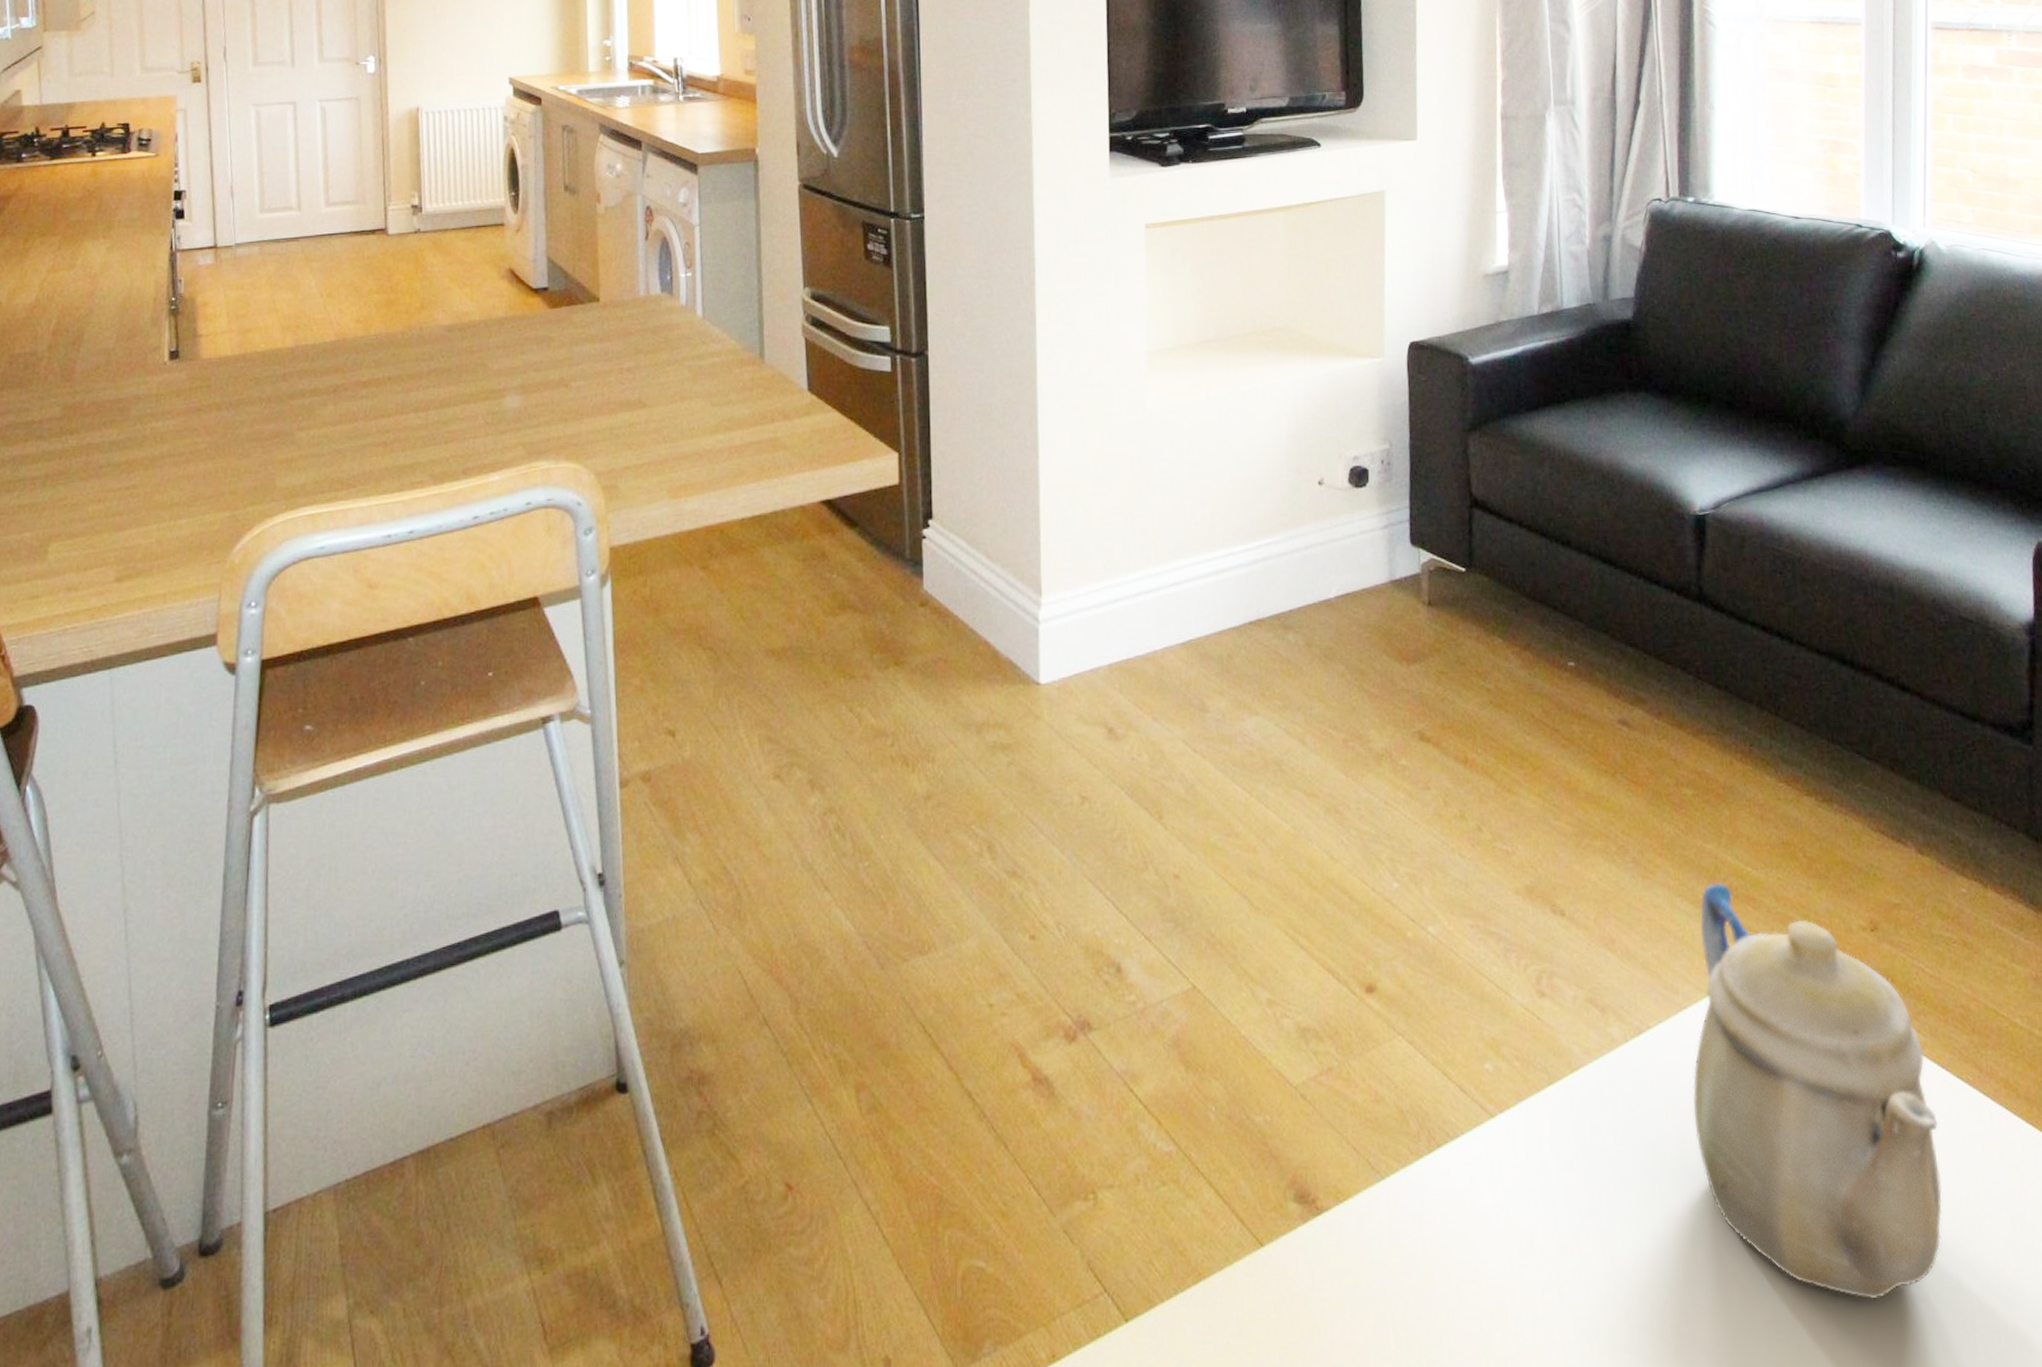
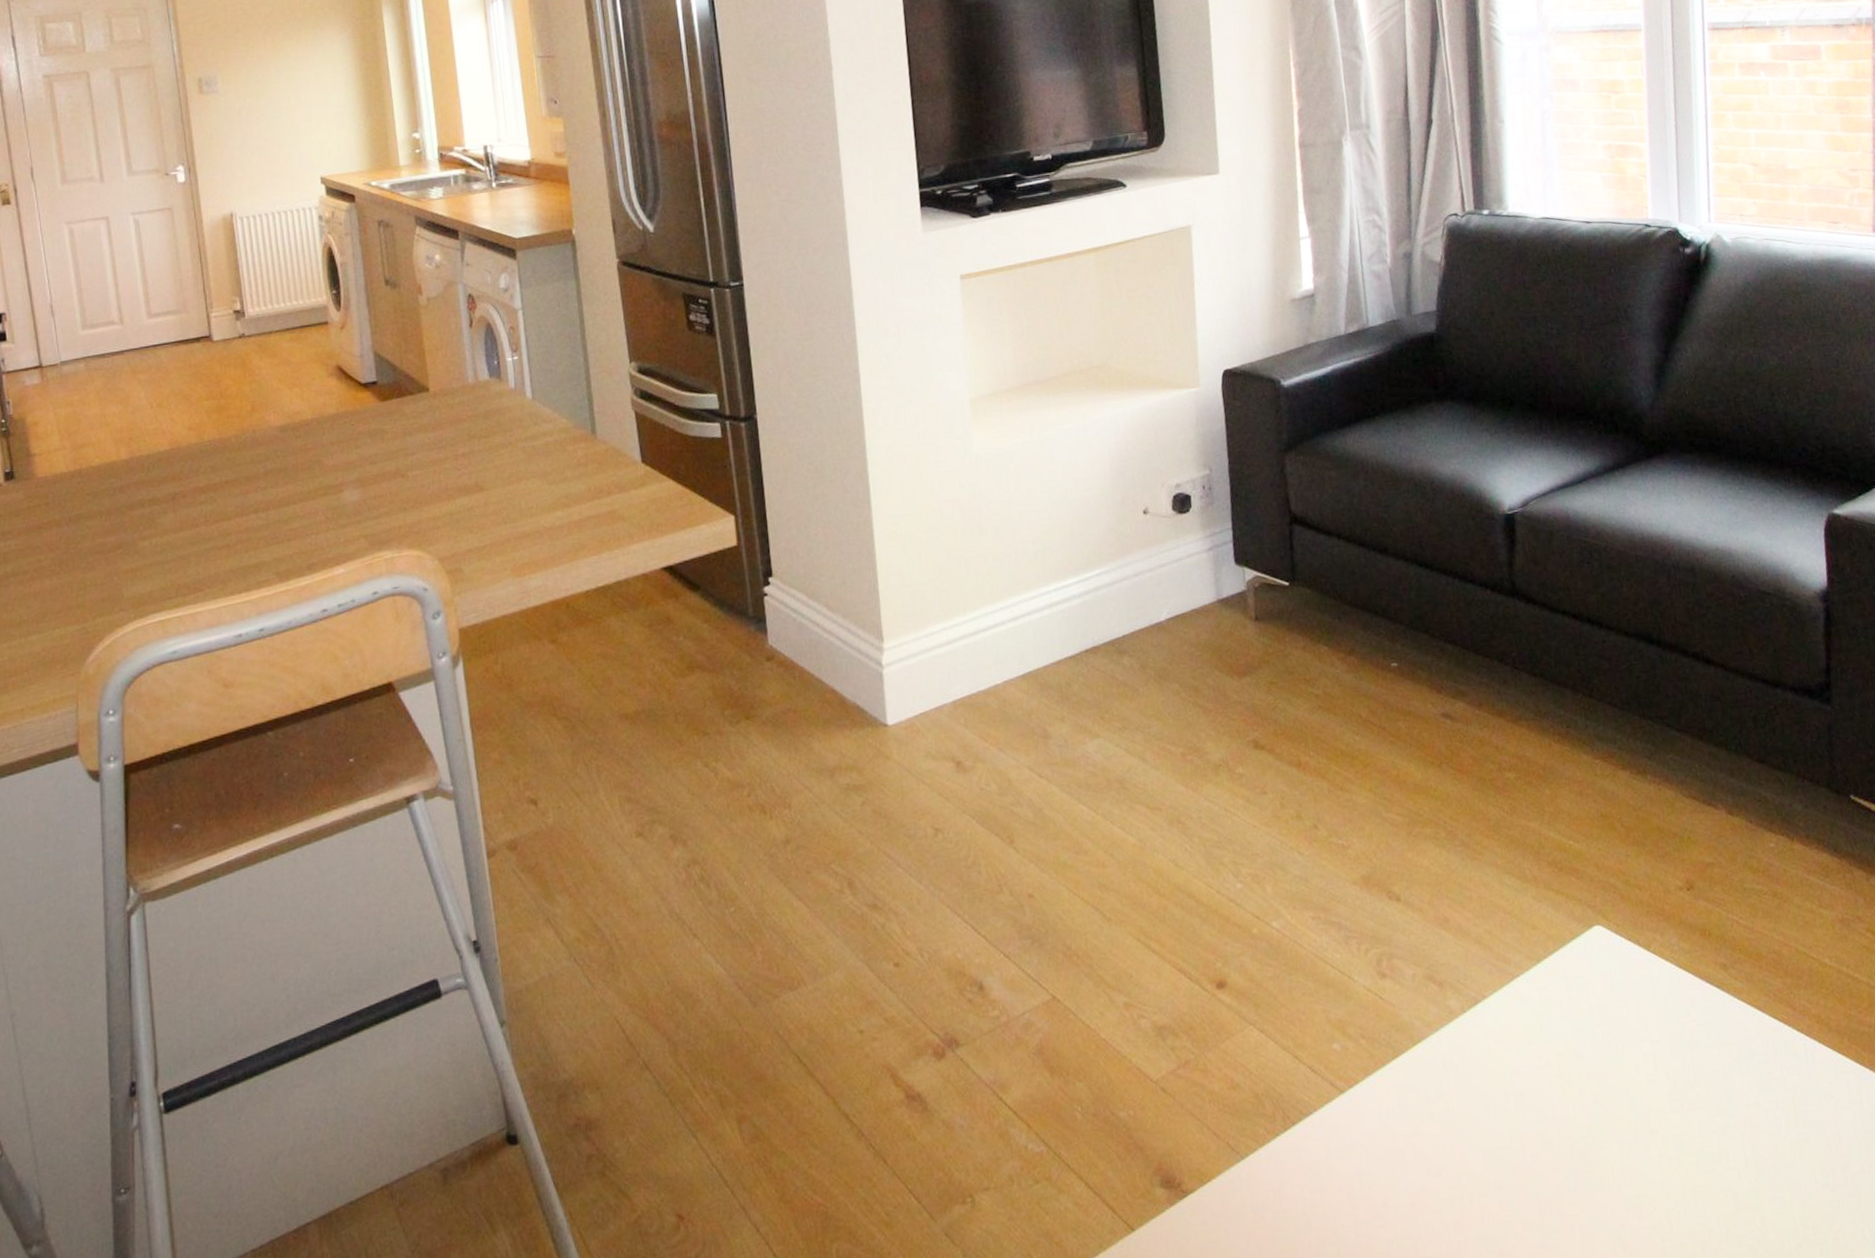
teapot: present [1692,883,1943,1301] -> none [1526,857,1765,1228]

